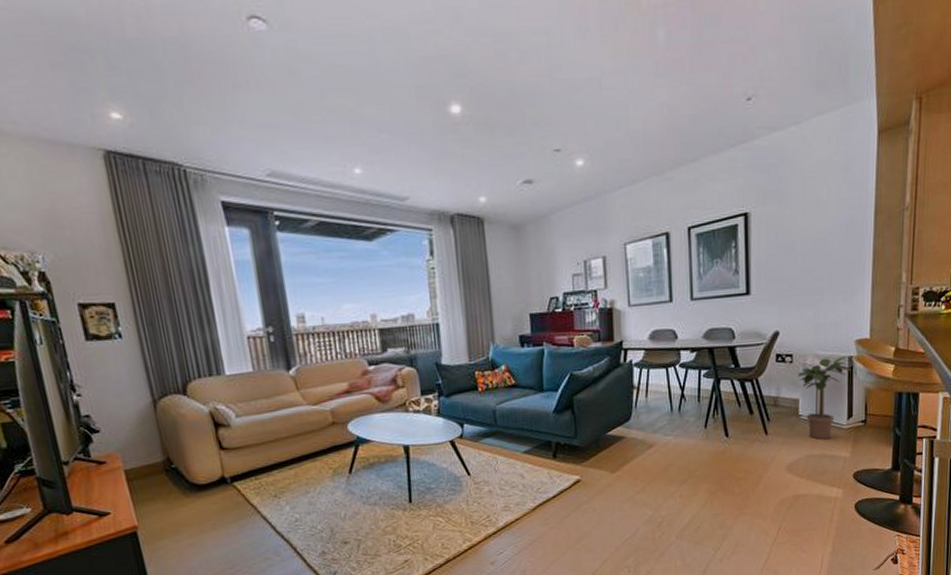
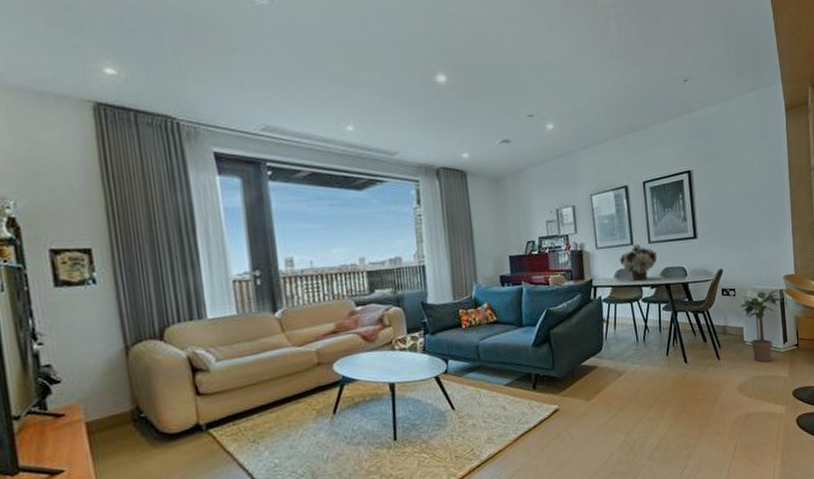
flower arrangement: none [654,300,701,344] -> present [619,243,658,282]

